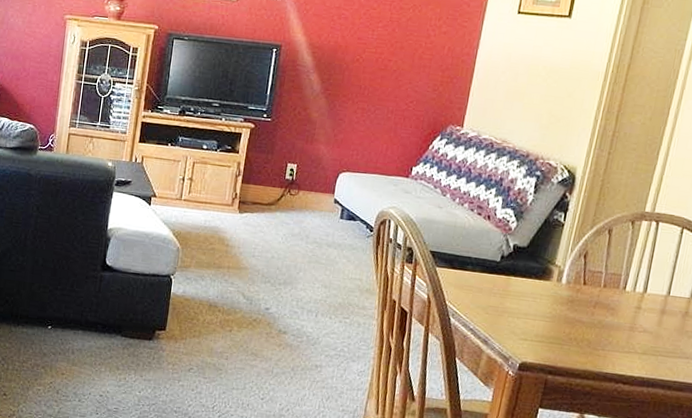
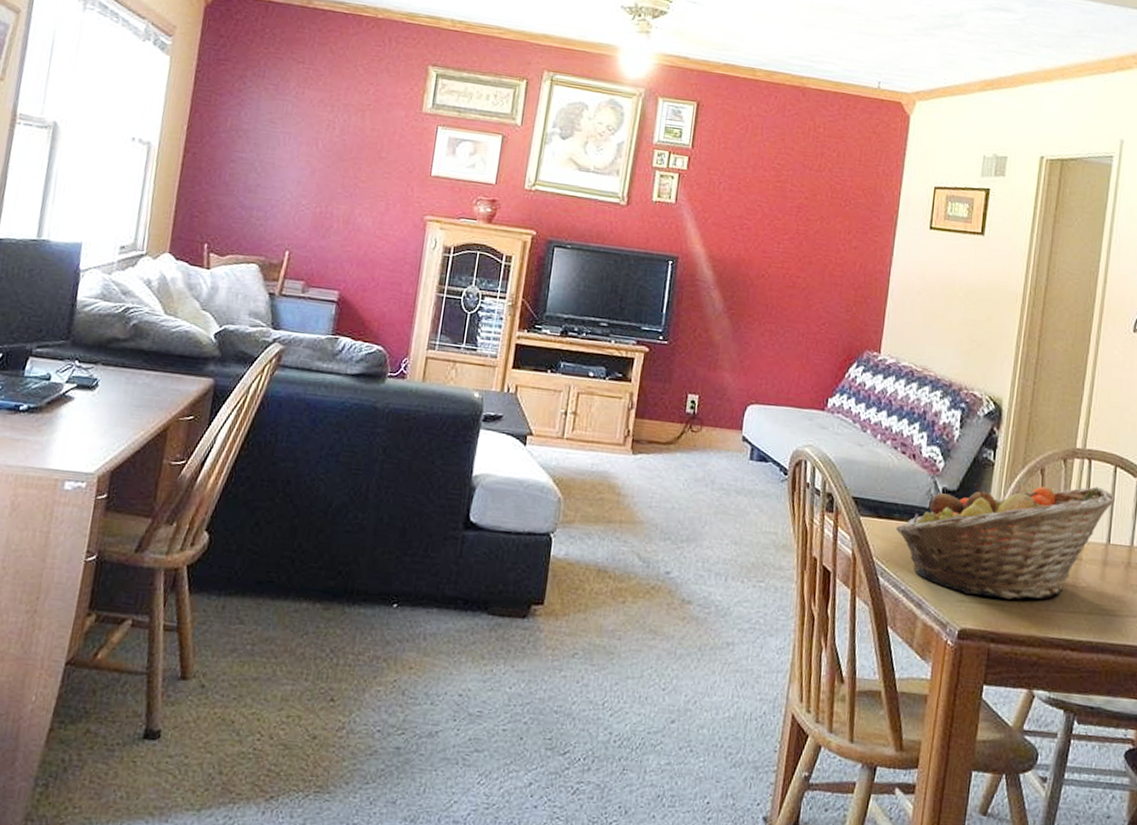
fruit basket: none [468,241,680,341] -> present [895,483,1116,600]

